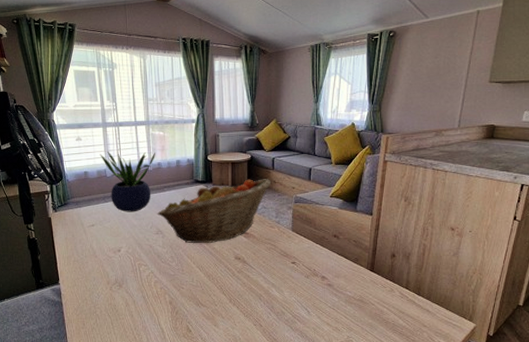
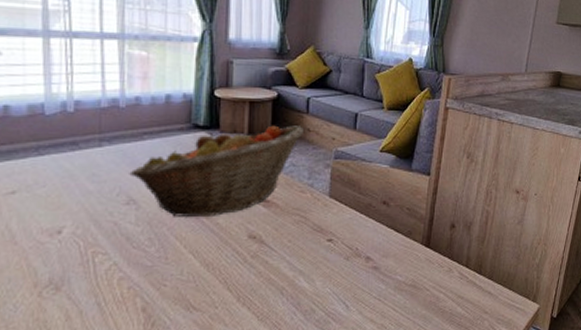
potted plant: present [100,152,155,212] -> none [34,76,132,171]

